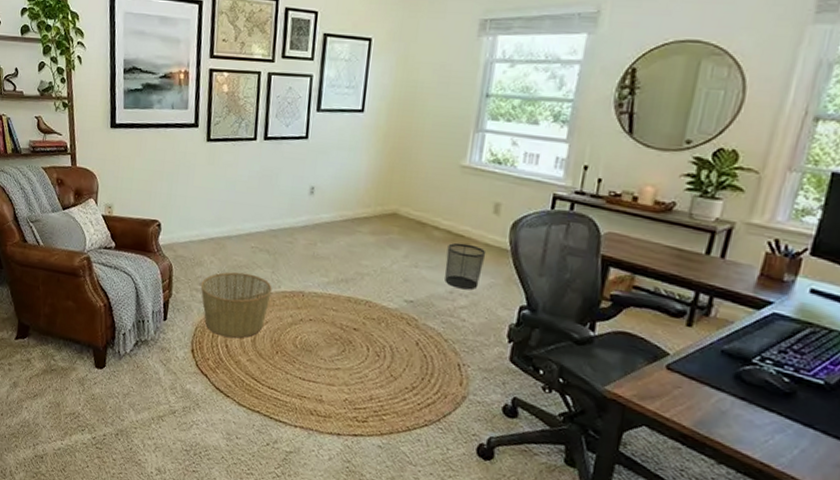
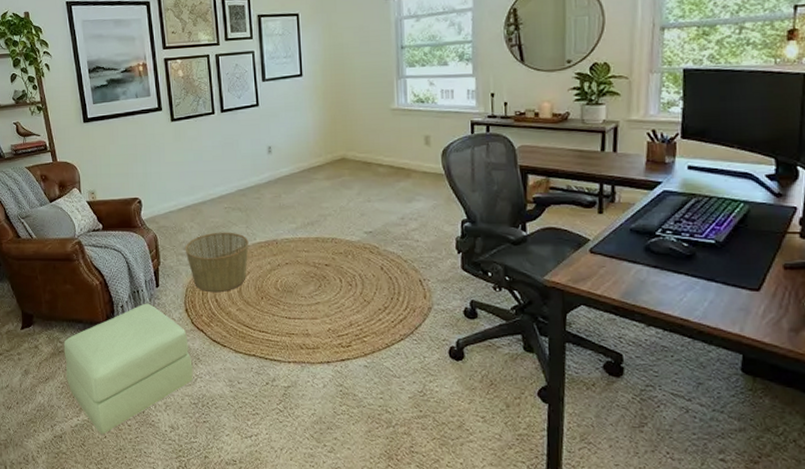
ottoman: none [55,335,191,464] -> present [63,303,193,435]
waste bin: present [445,242,487,290] -> none [392,174,426,214]

